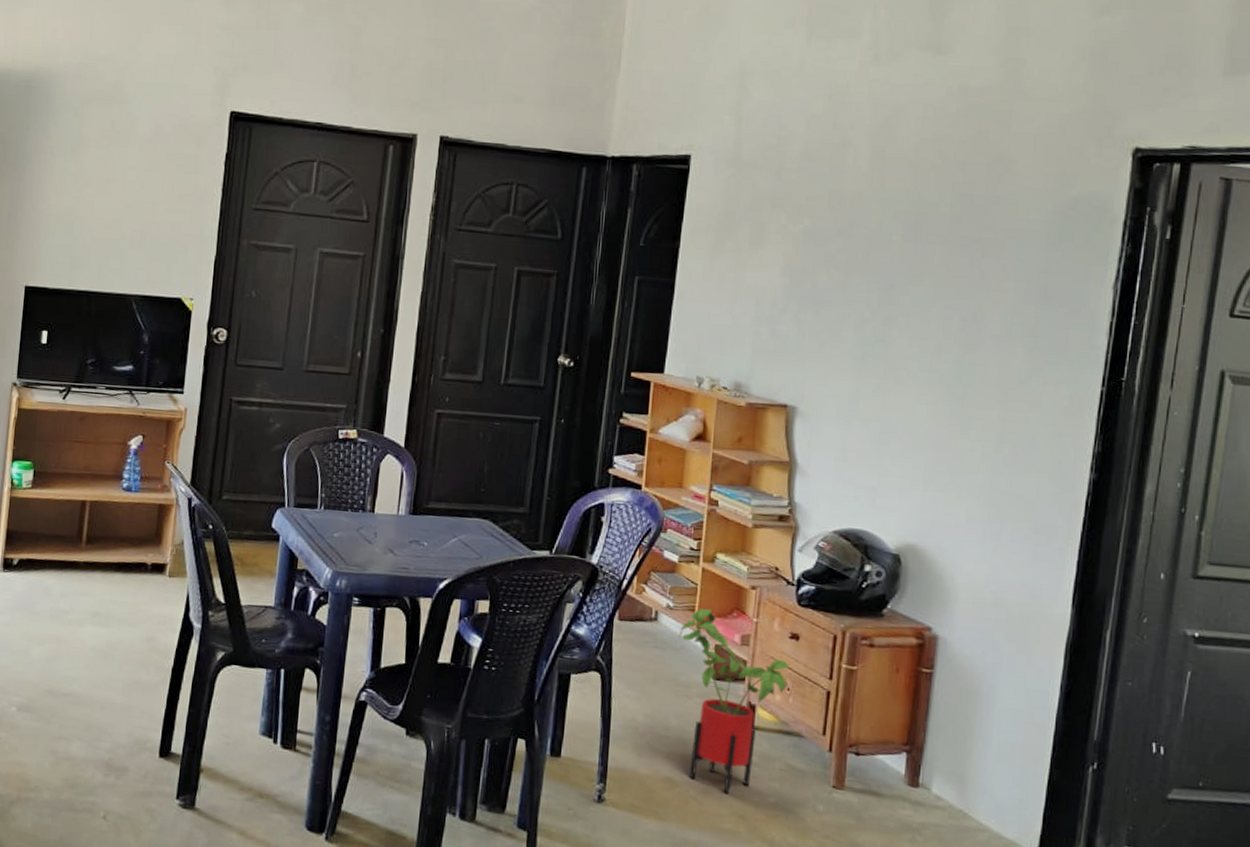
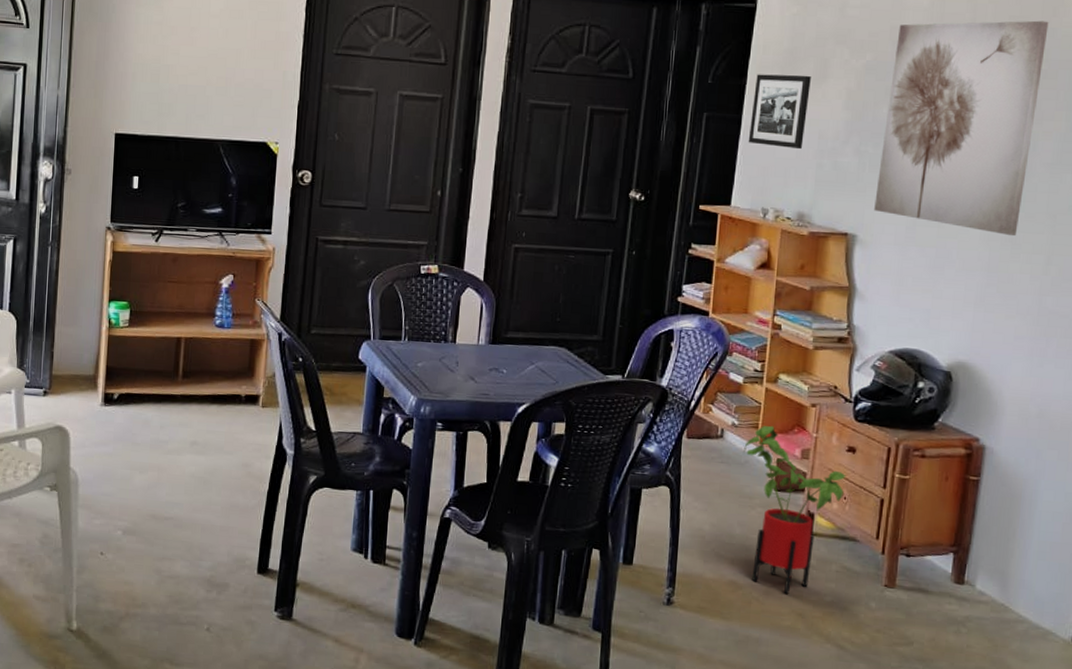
picture frame: none [681,237,747,317] -> present [748,74,811,150]
wall art: none [815,187,994,412] -> present [874,20,1049,237]

